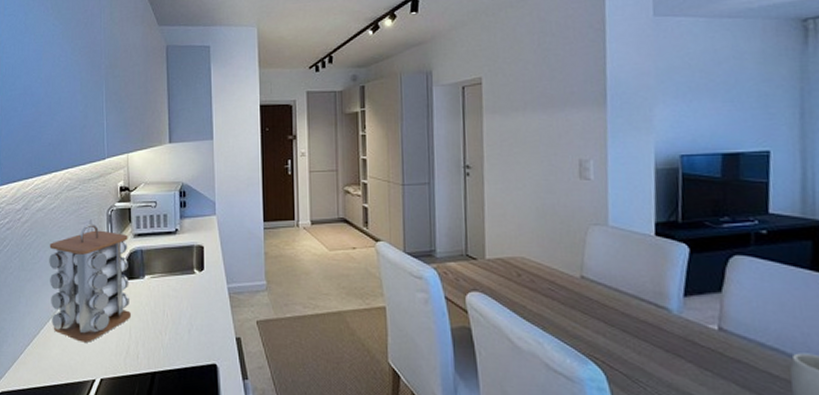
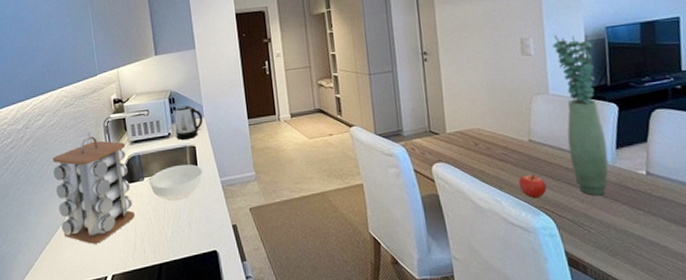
bowl: none [149,264,208,304] -> present [148,164,203,201]
kettle: none [182,201,215,237] -> present [172,105,203,140]
fruit: none [565,316,598,345] -> present [518,175,547,199]
vase: none [616,159,674,349] -> present [552,34,609,196]

